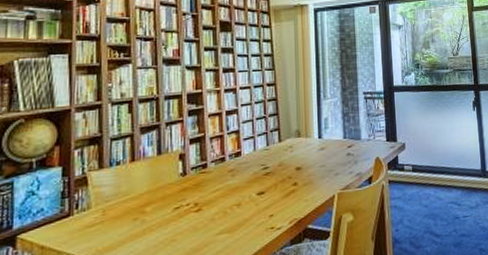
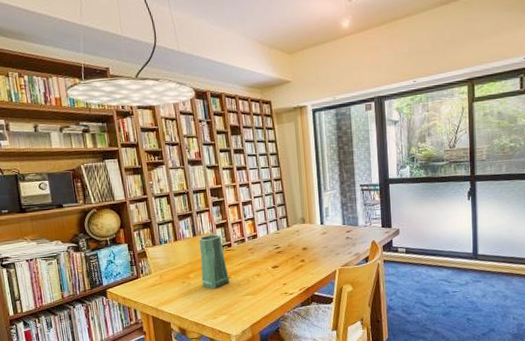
vase: none [162,152,200,227] -> present [198,234,230,289]

